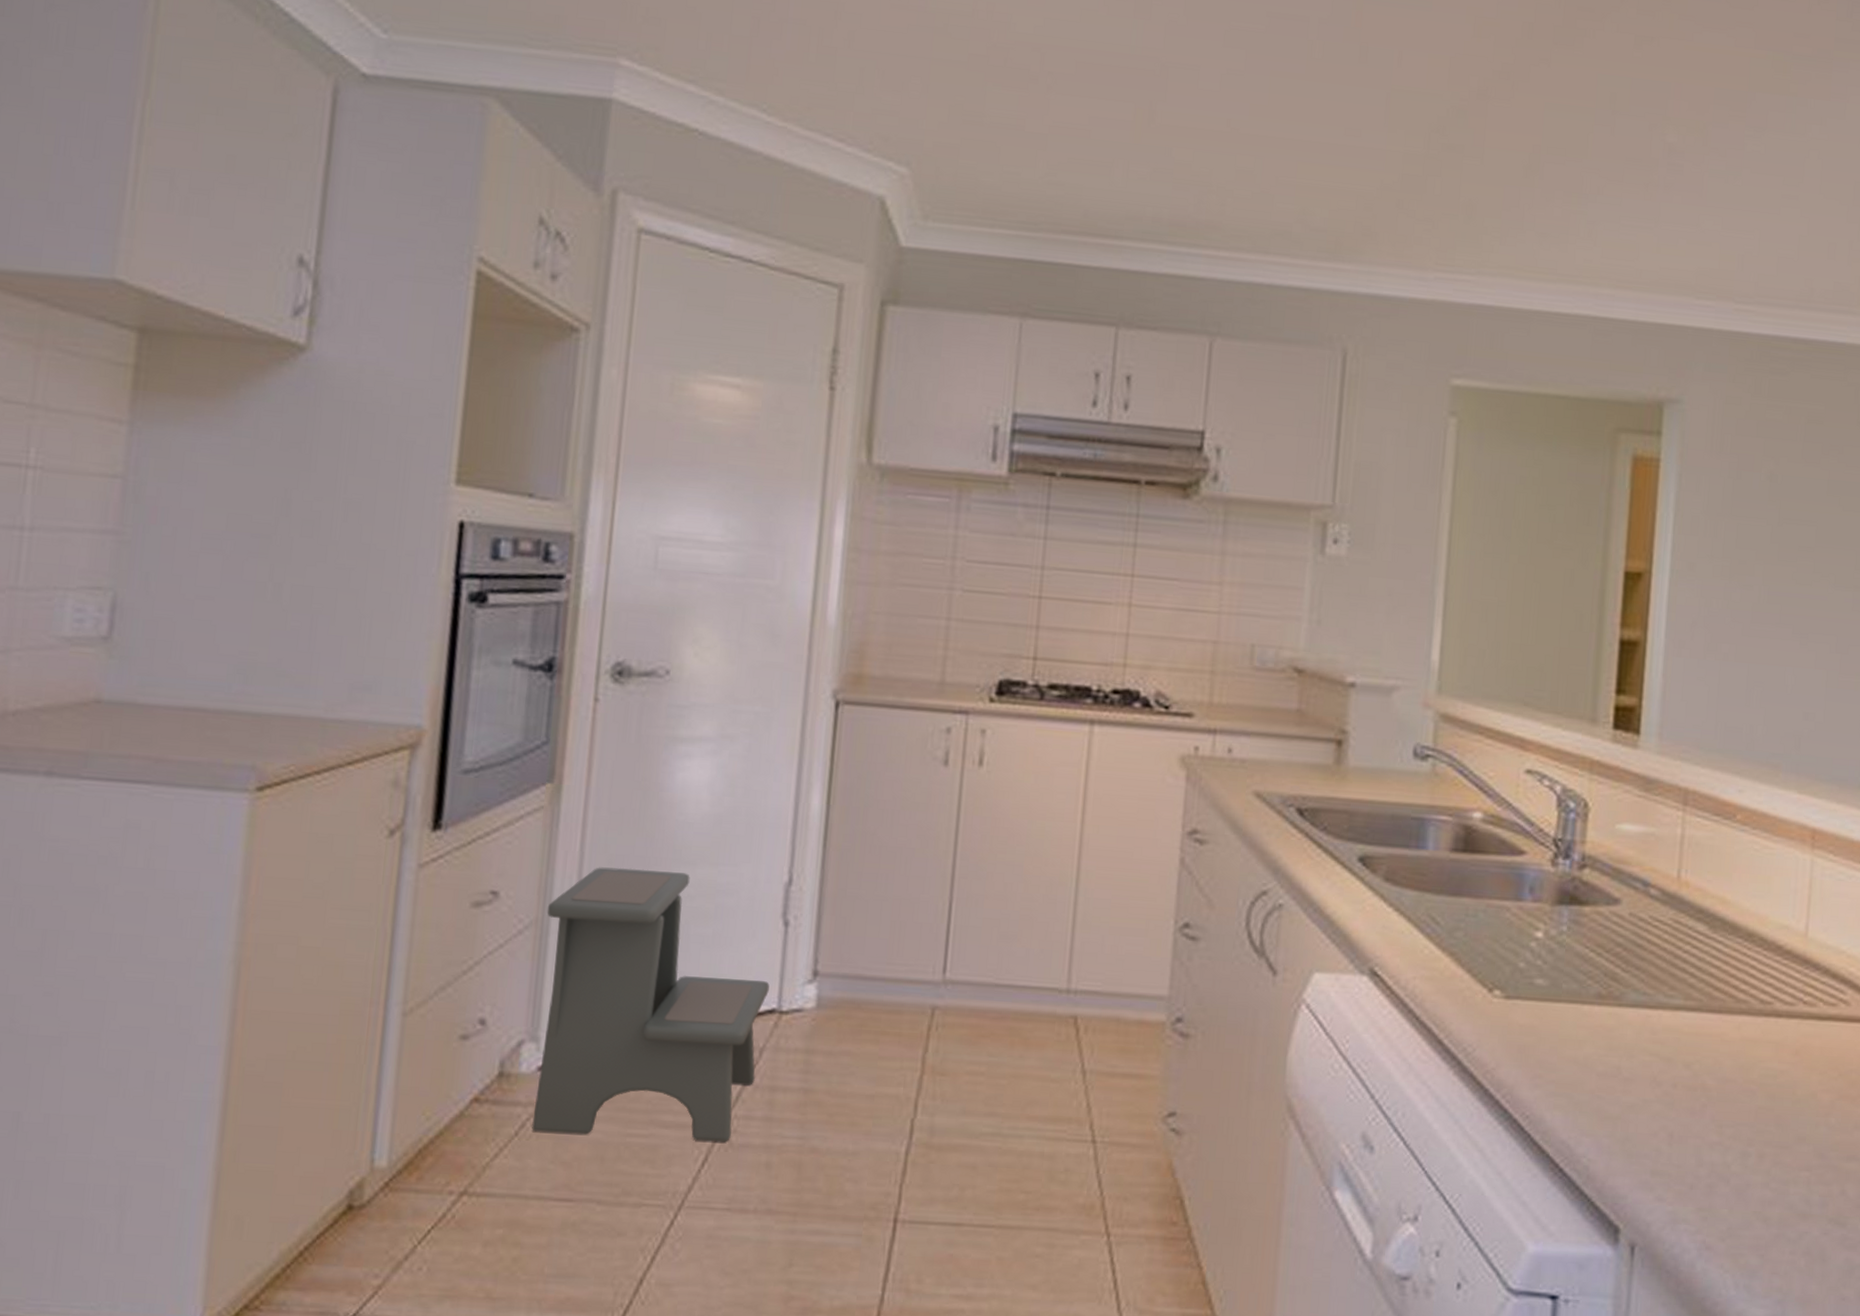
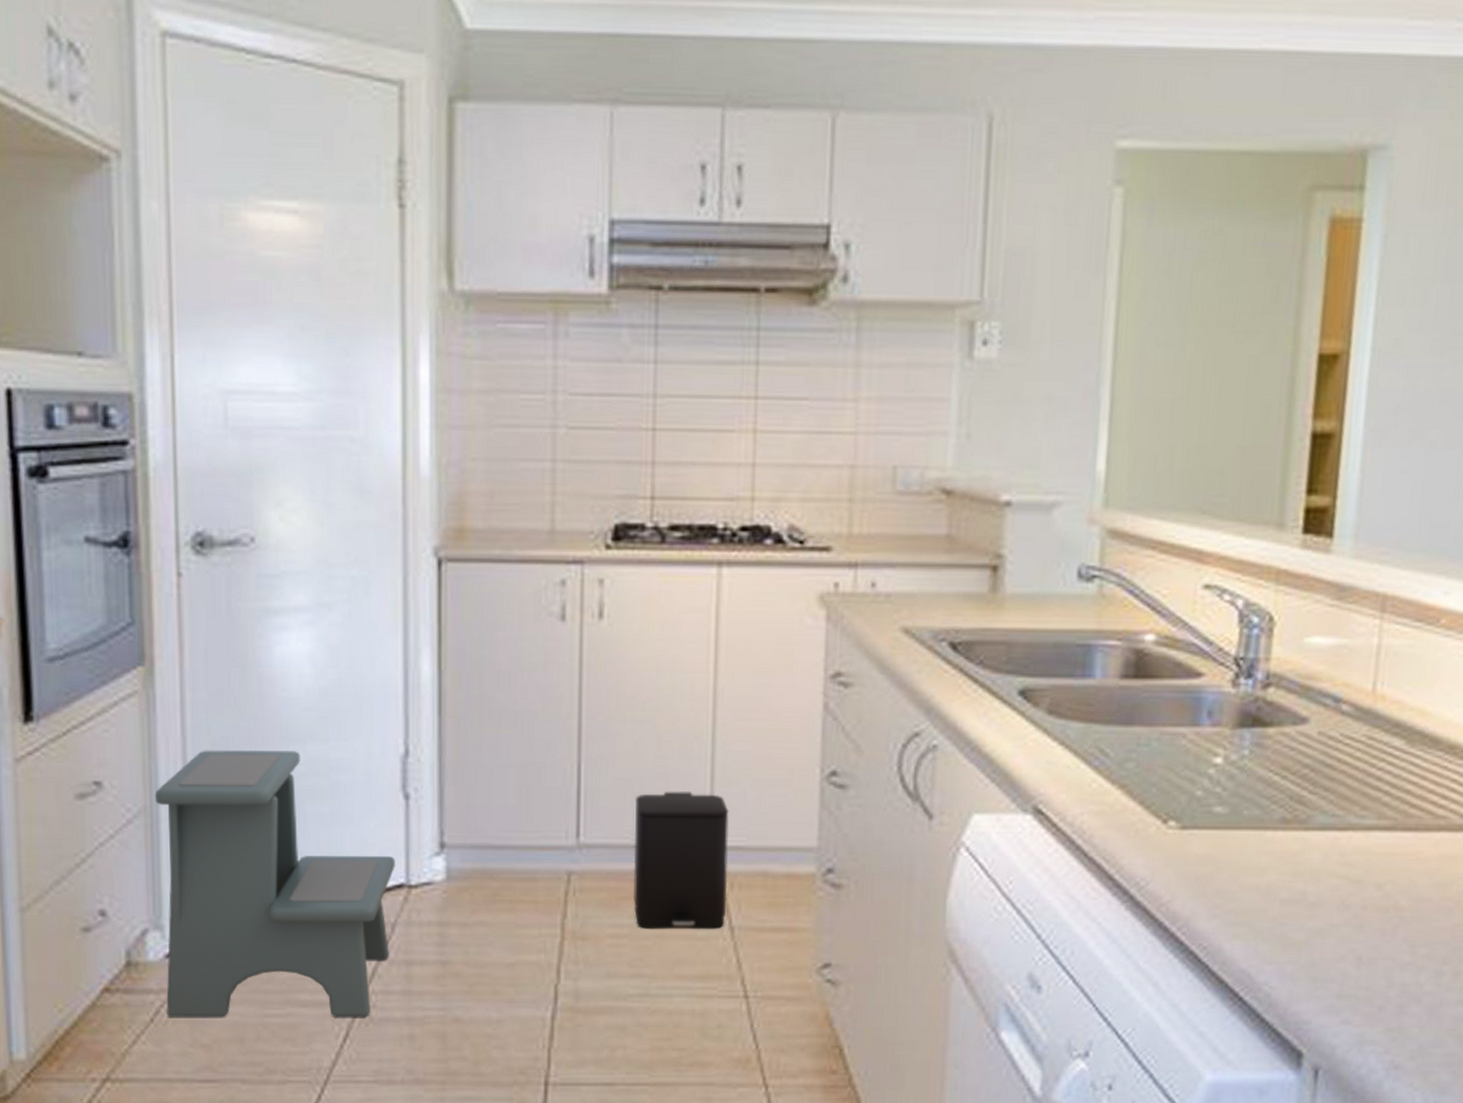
pedal bin: none [992,933,1088,1071] -> present [633,791,729,929]

